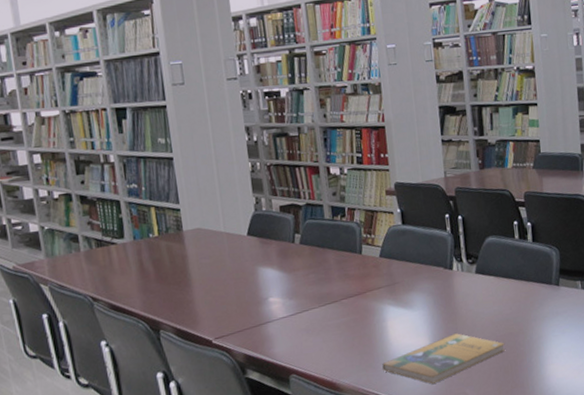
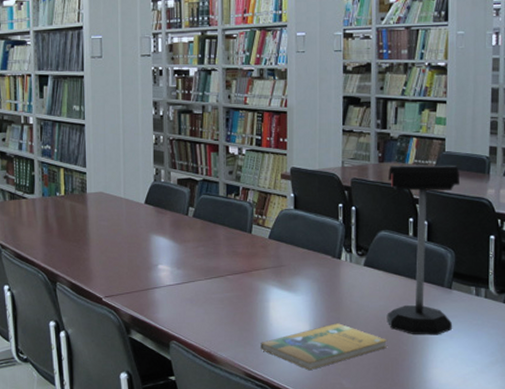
desk lamp: none [490,165,563,335] -> present [386,165,459,335]

